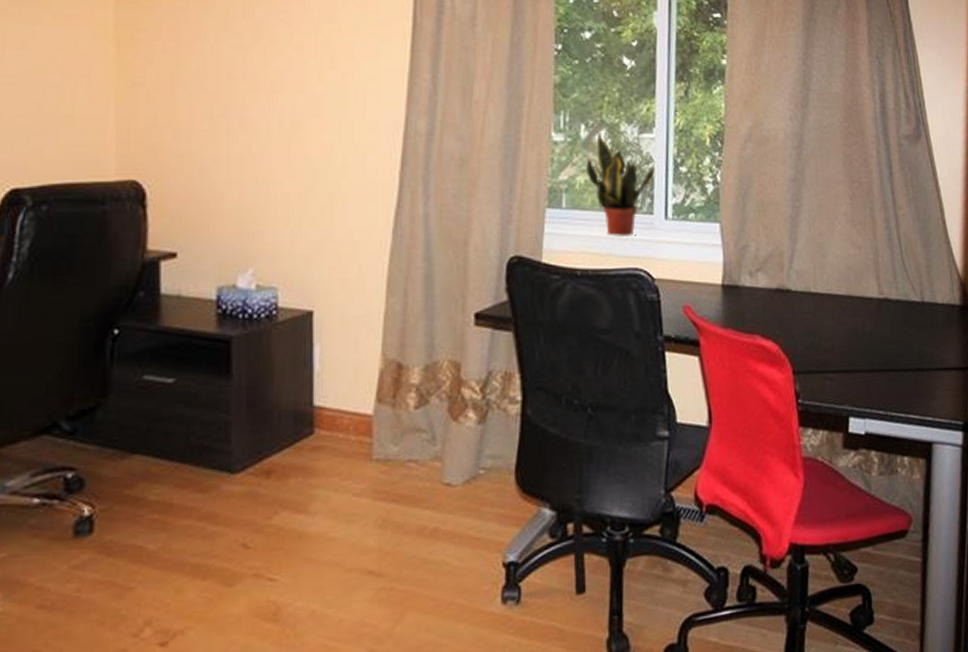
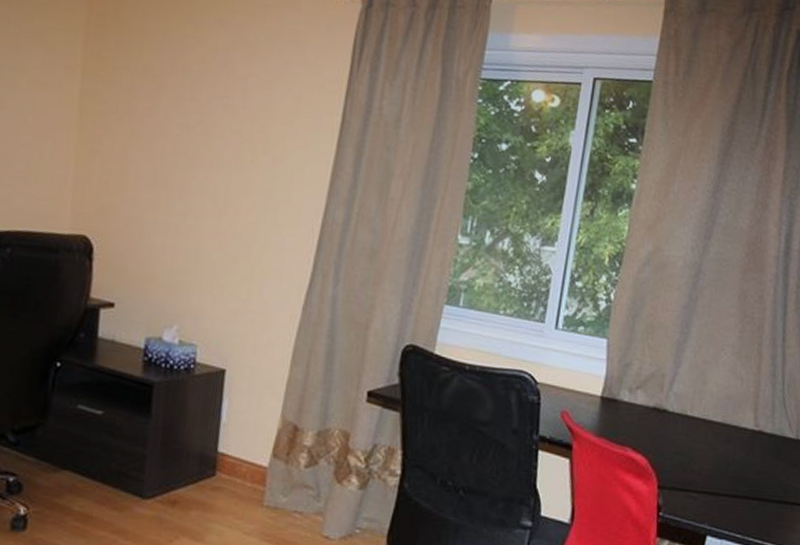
potted plant: present [585,134,655,238] -> none [485,242,552,341]

